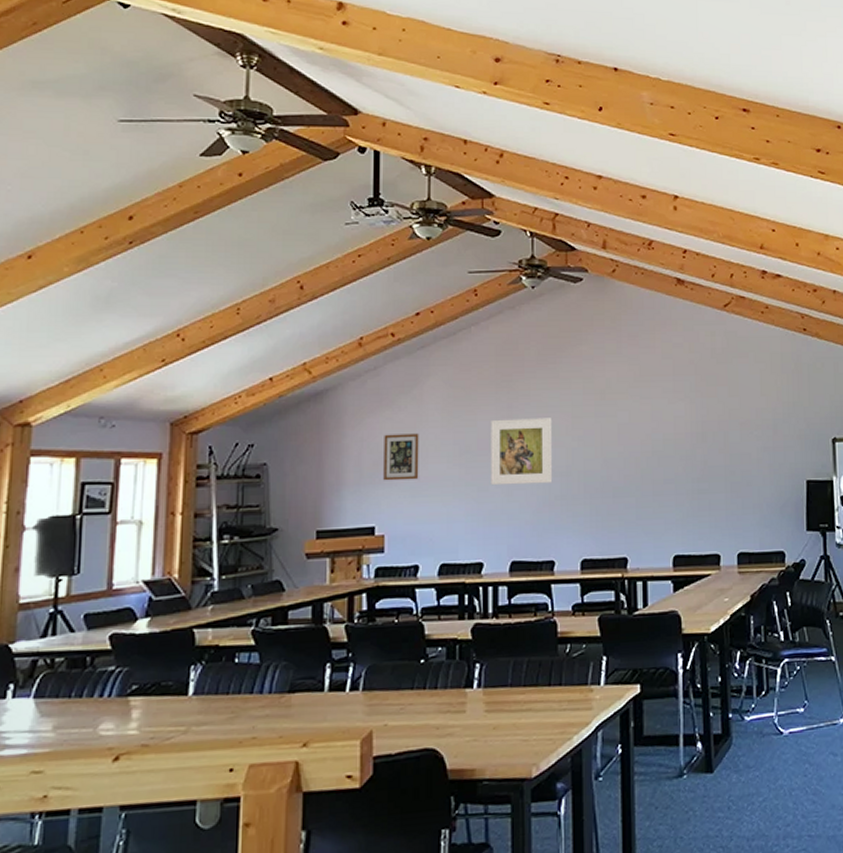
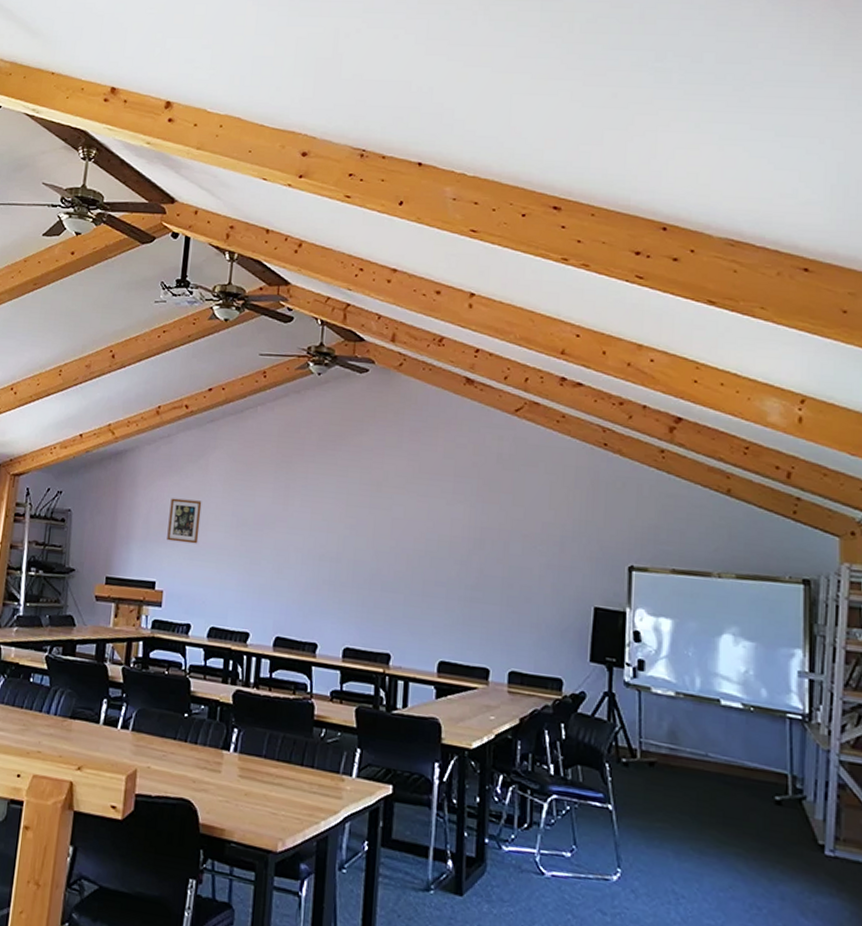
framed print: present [490,418,553,486] -> none [263,497,327,567]

